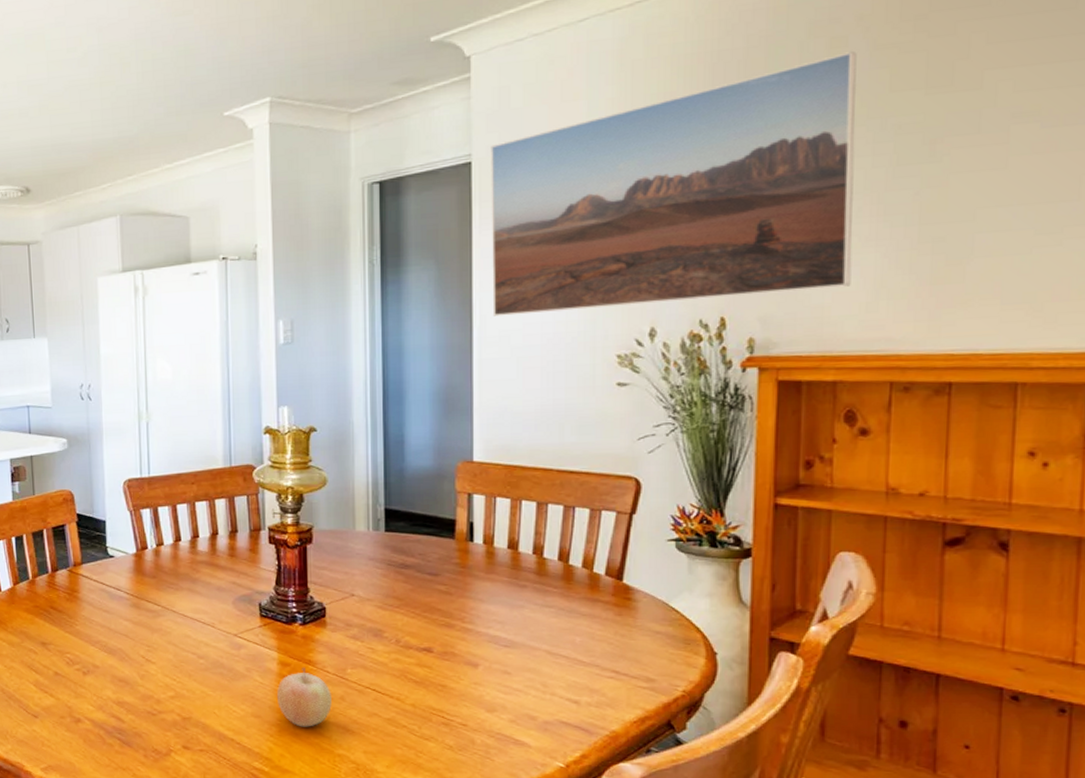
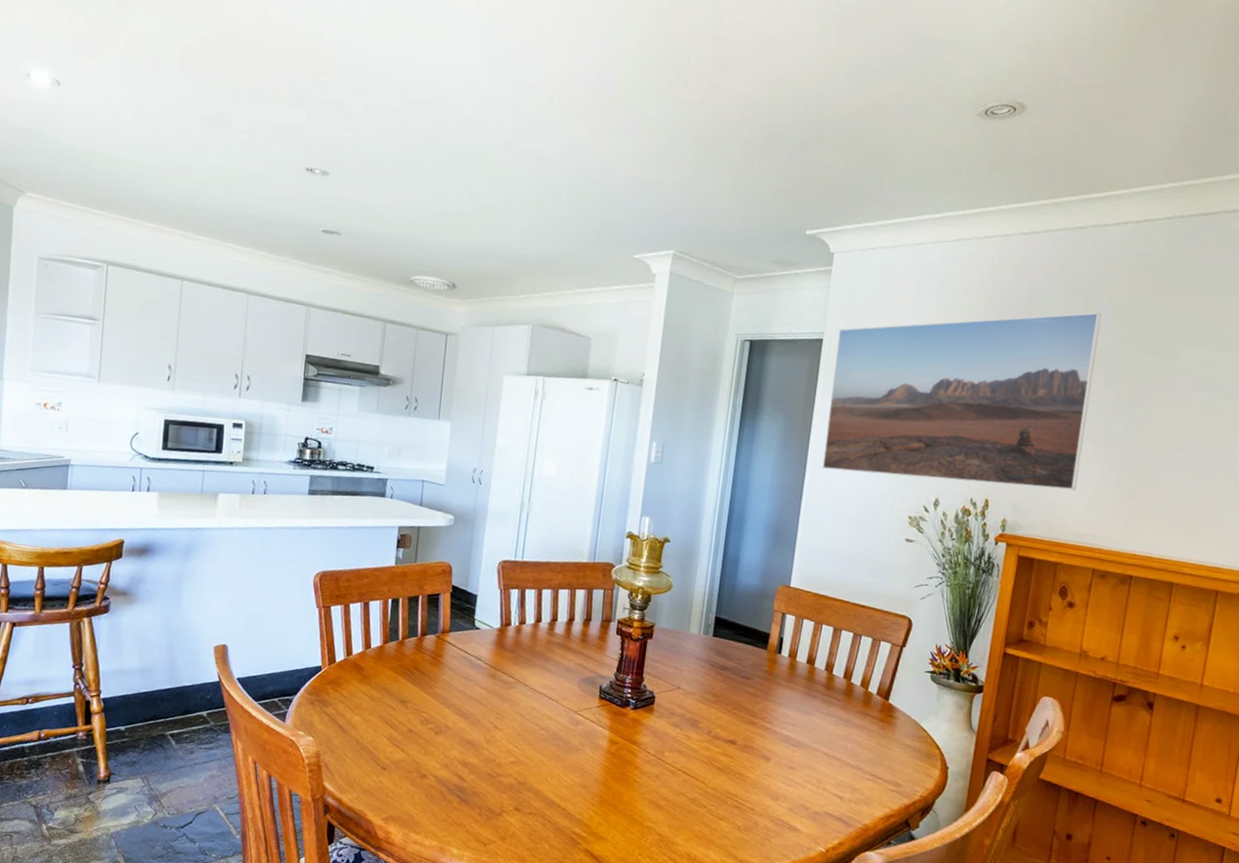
fruit: present [276,667,332,727] -> none [602,746,649,800]

